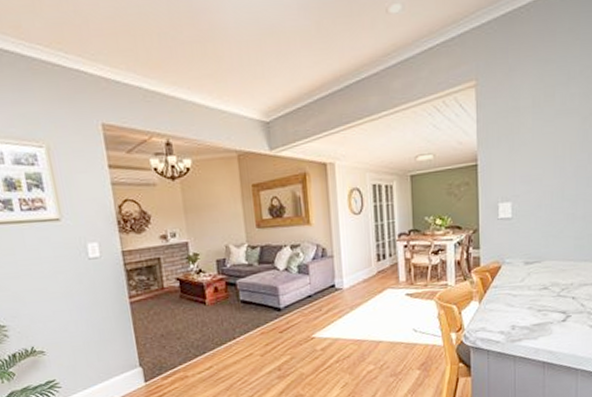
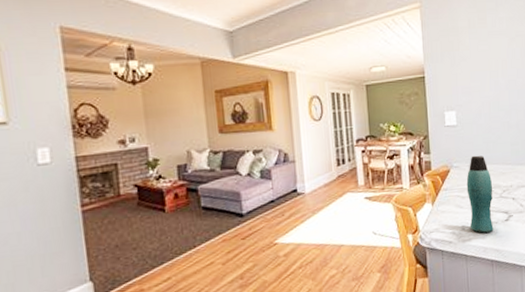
bottle: none [519,250,550,334] -> present [466,155,494,234]

